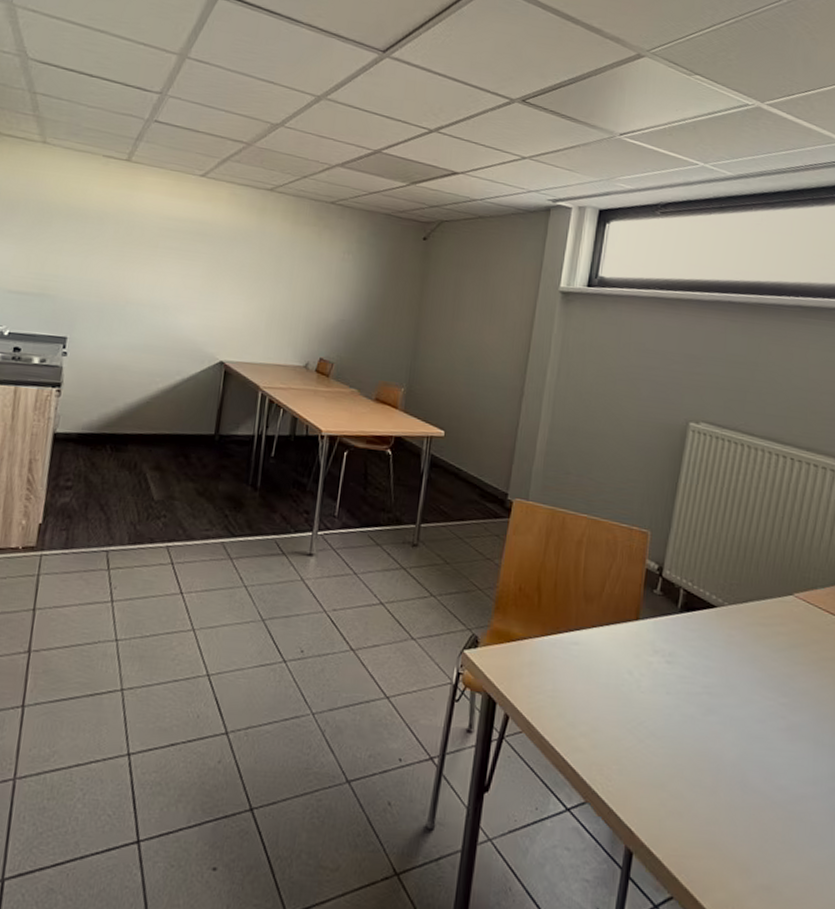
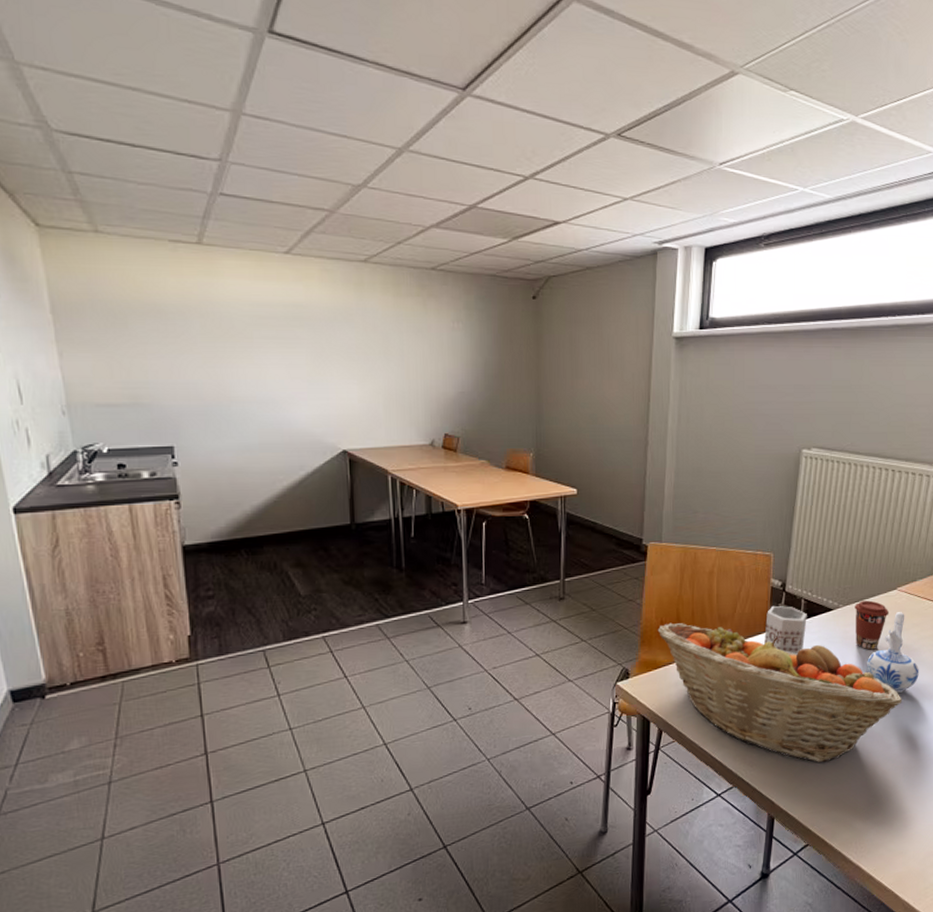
fruit basket: none [514,591,797,794] -> present [657,622,902,763]
mug: none [634,590,686,653] -> present [764,605,807,655]
coffee cup: none [742,602,784,663] -> present [855,600,890,650]
ceramic pitcher: none [754,622,819,722] -> present [867,612,919,693]

